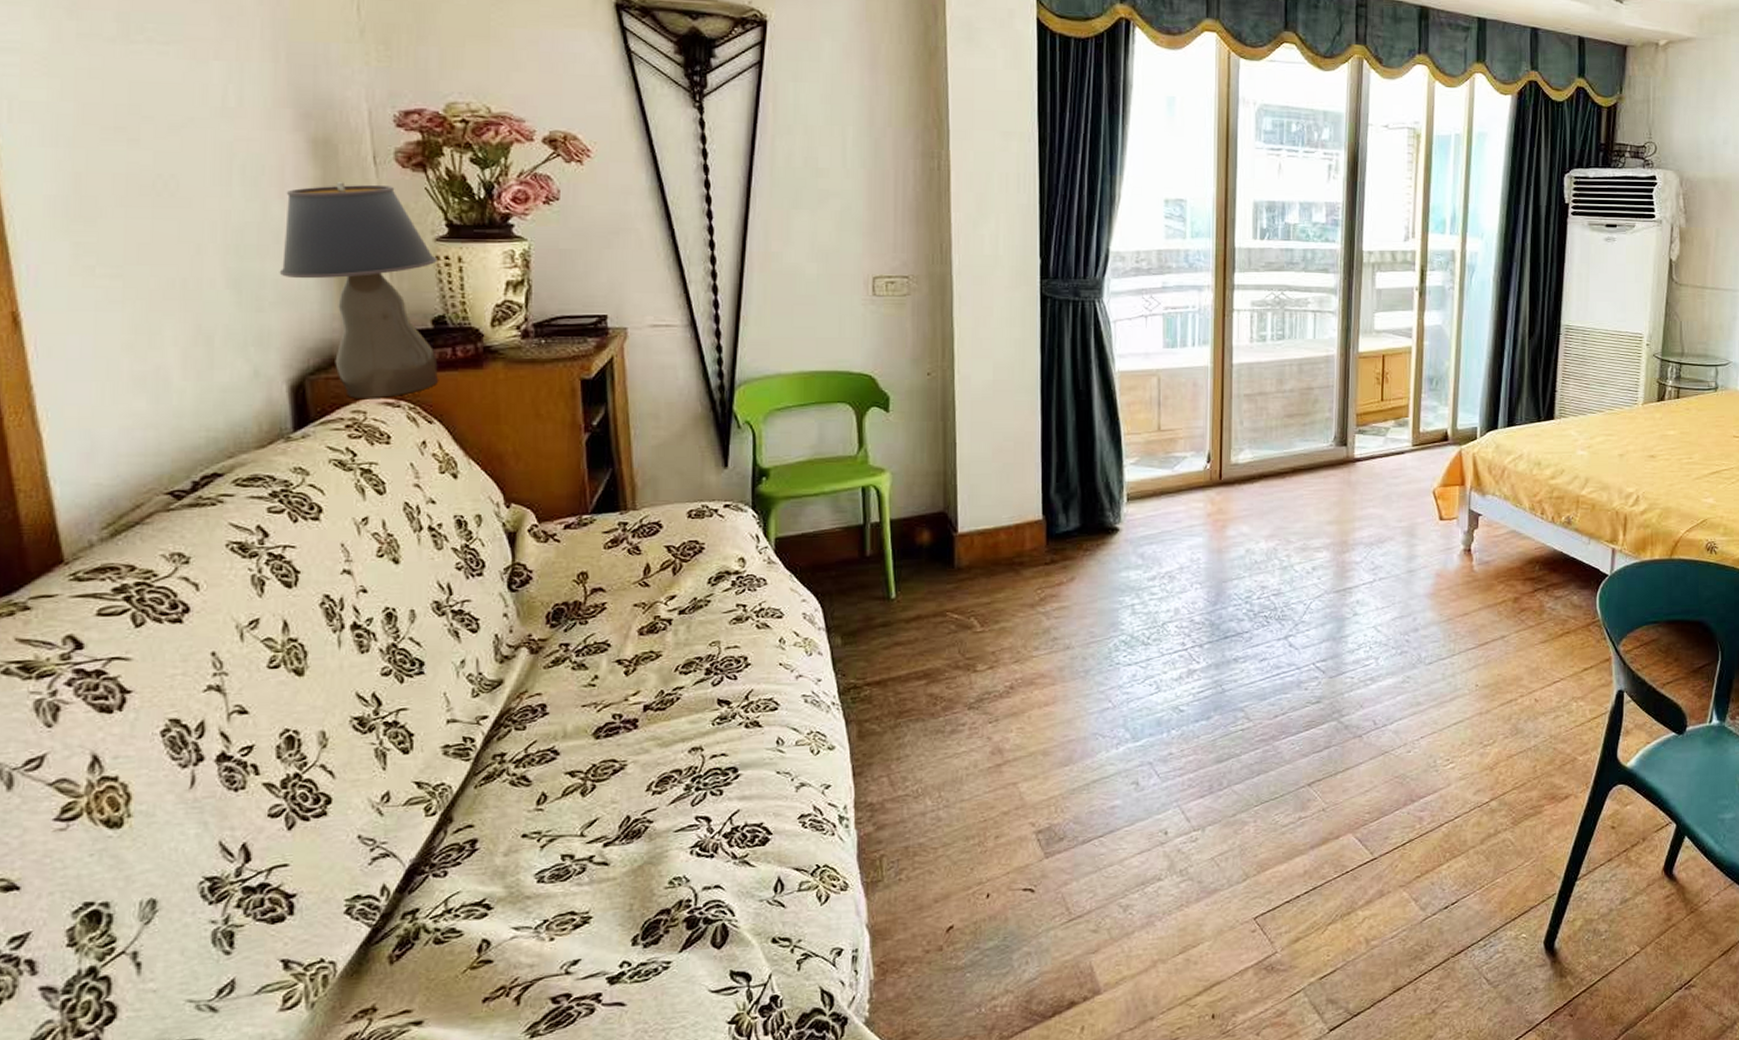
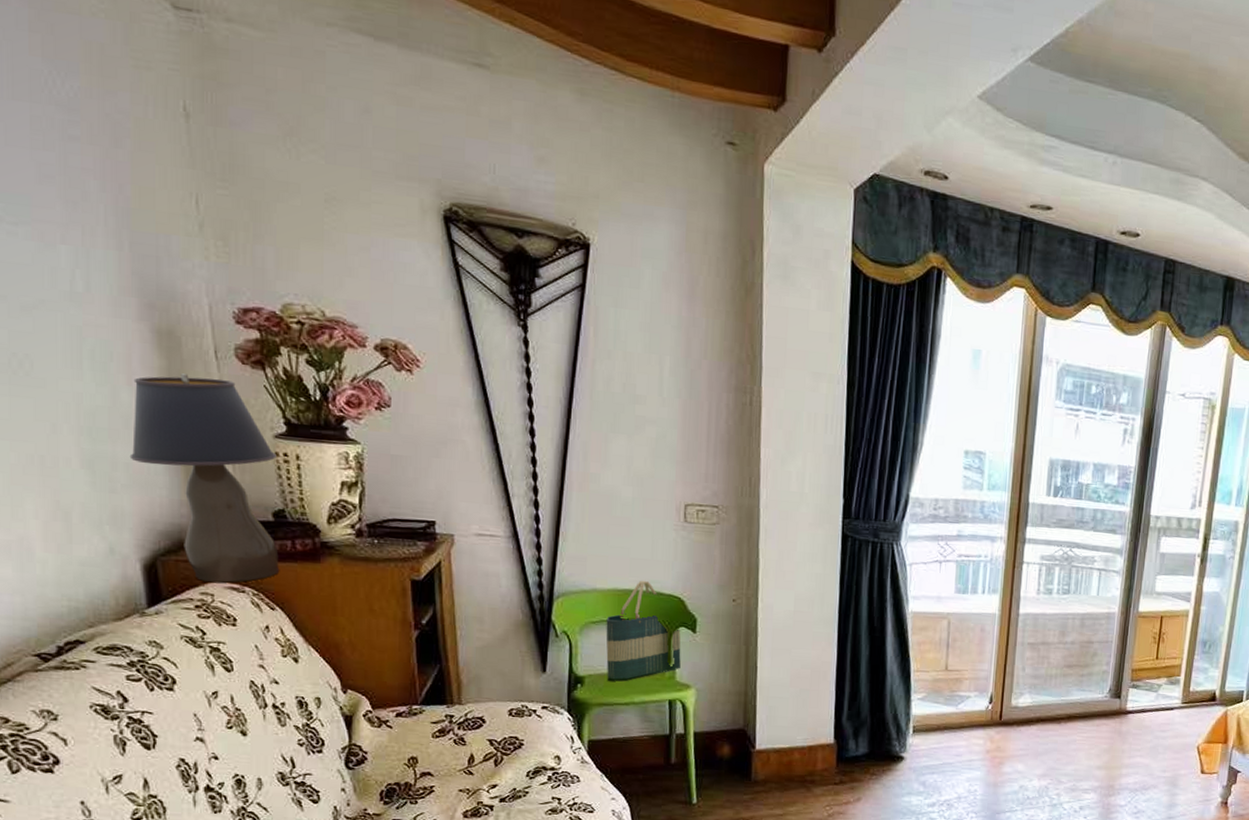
tote bag: none [792,360,874,471] -> present [606,580,681,682]

